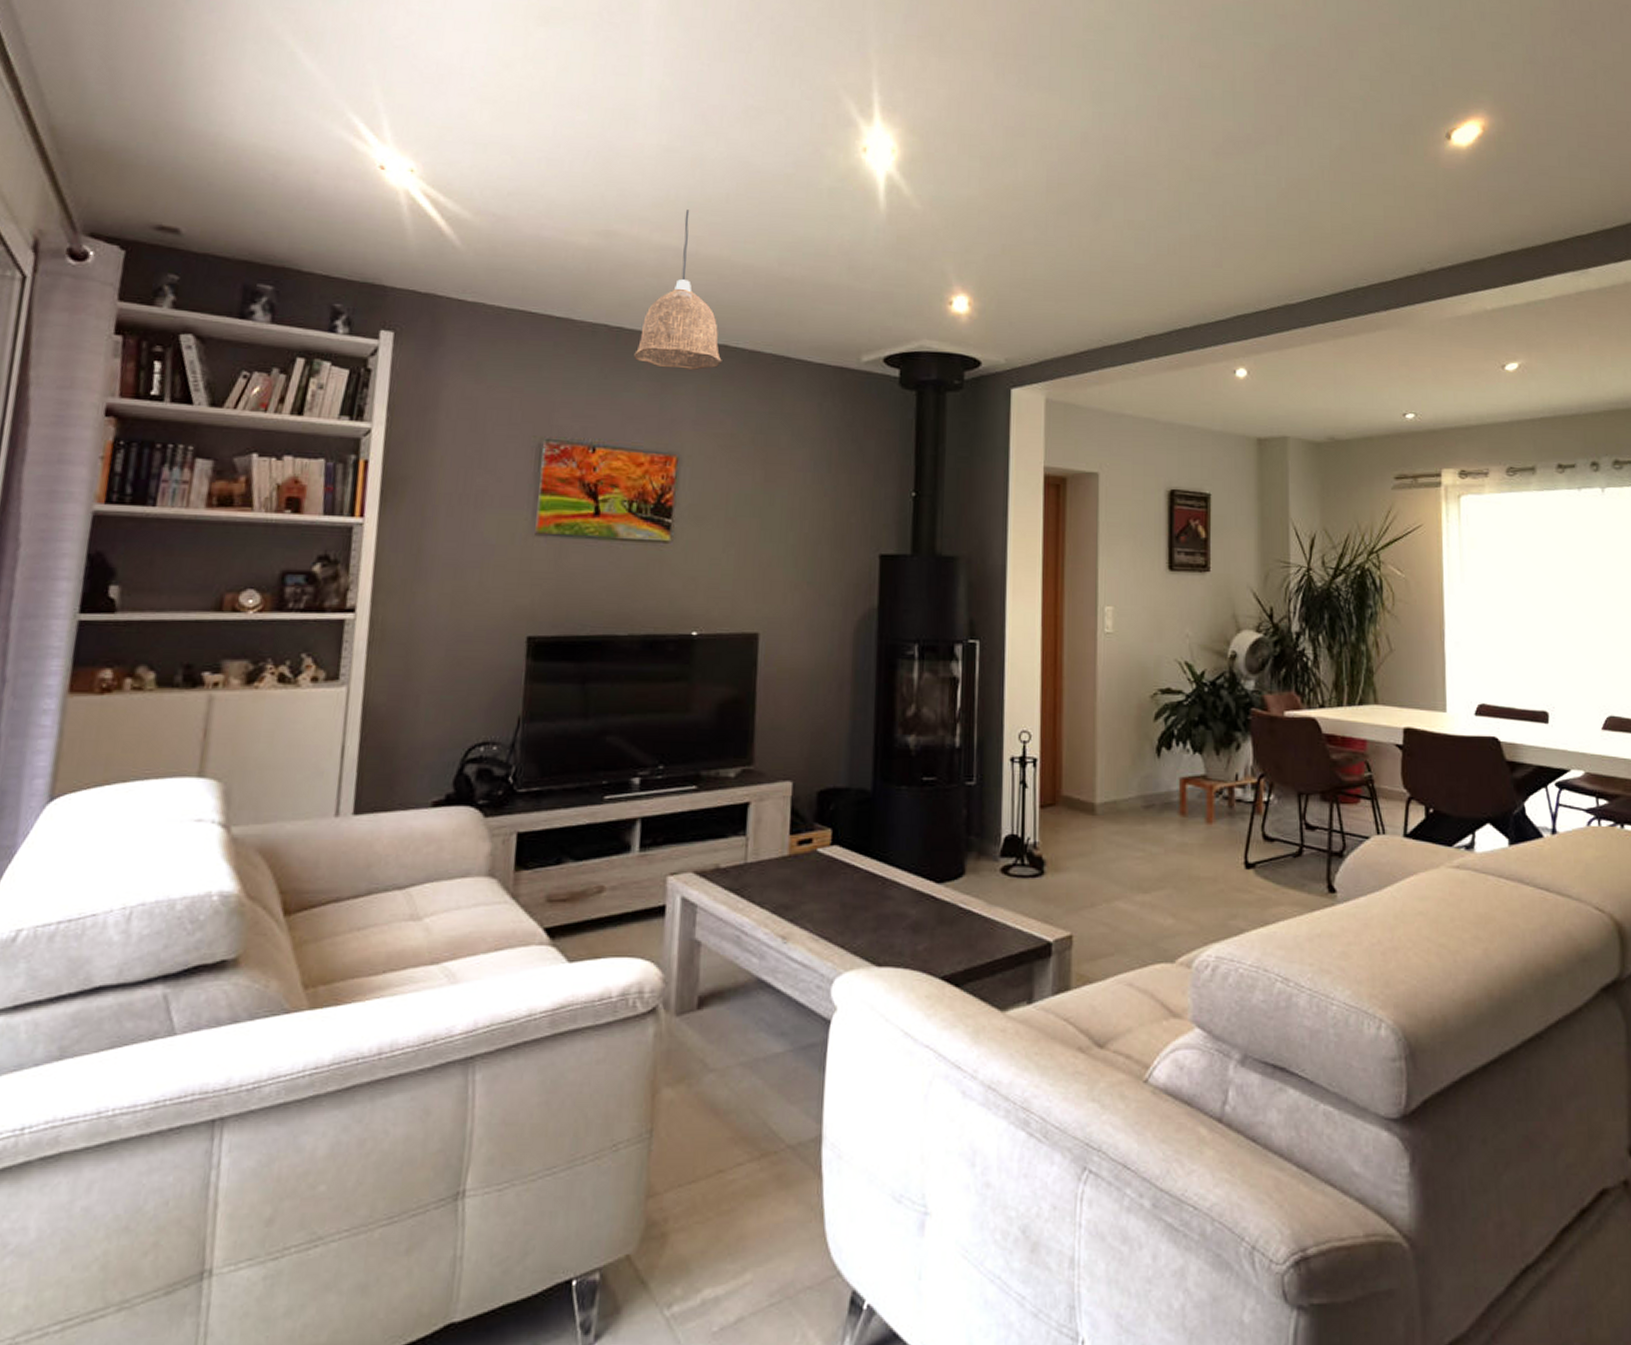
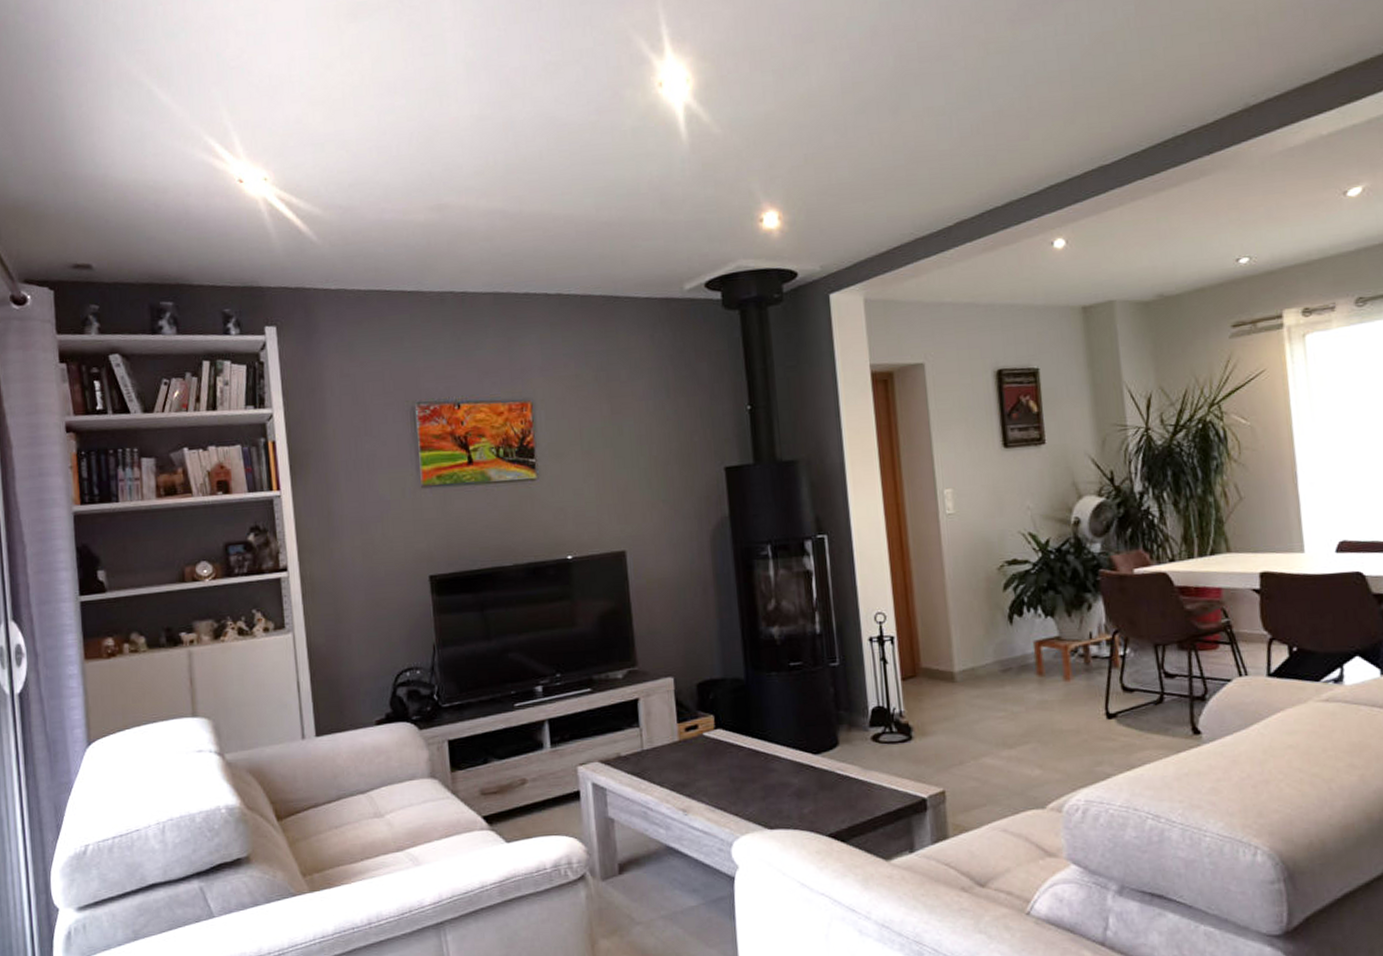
pendant lamp: present [634,209,722,370] -> none [480,172,558,324]

